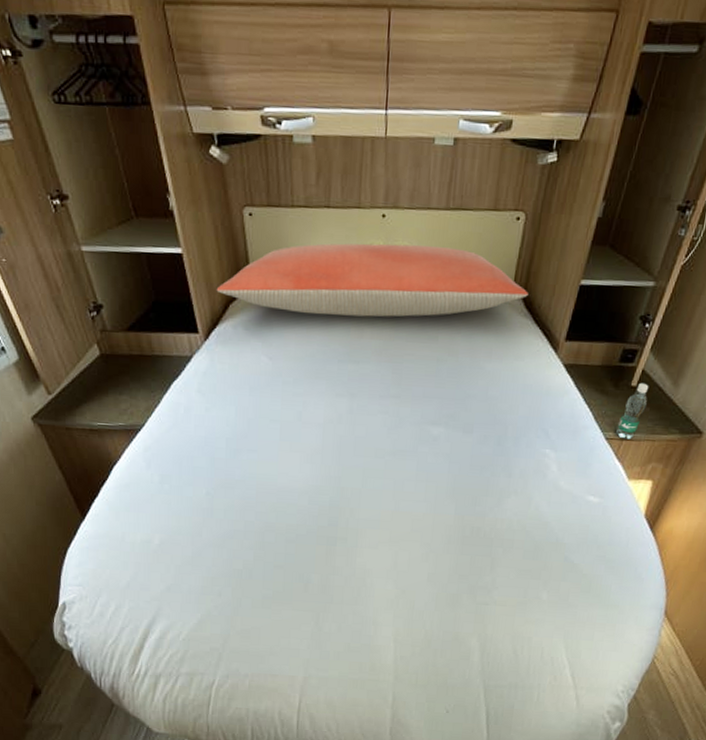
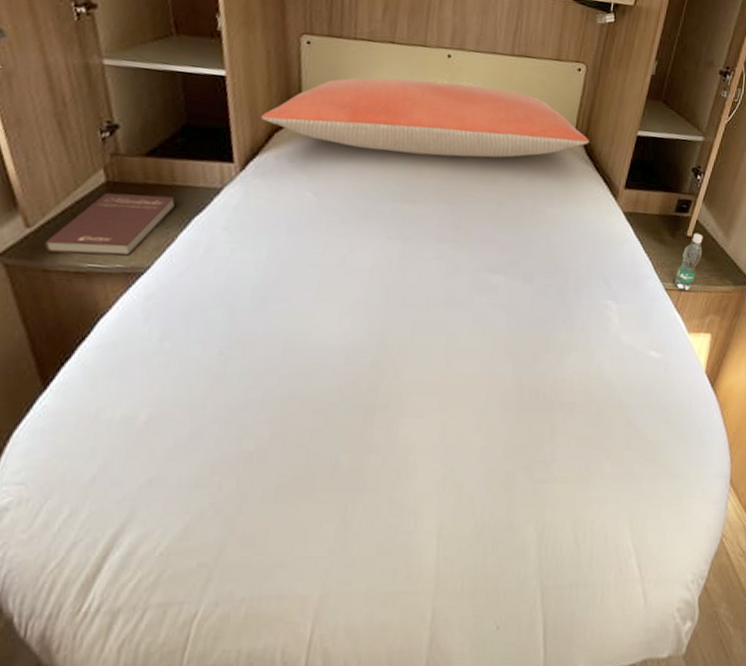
book: none [64,363,157,416] -> present [44,192,176,256]

